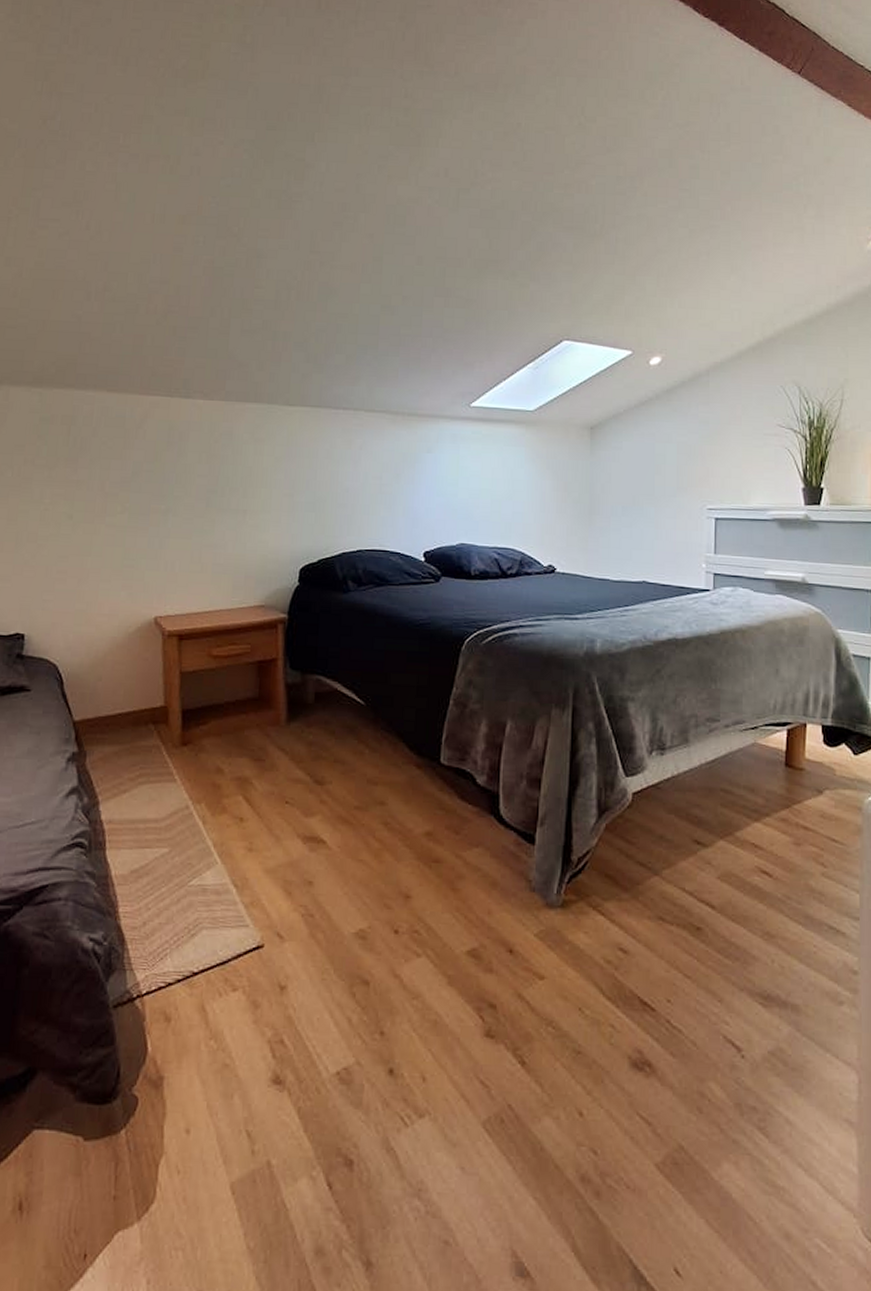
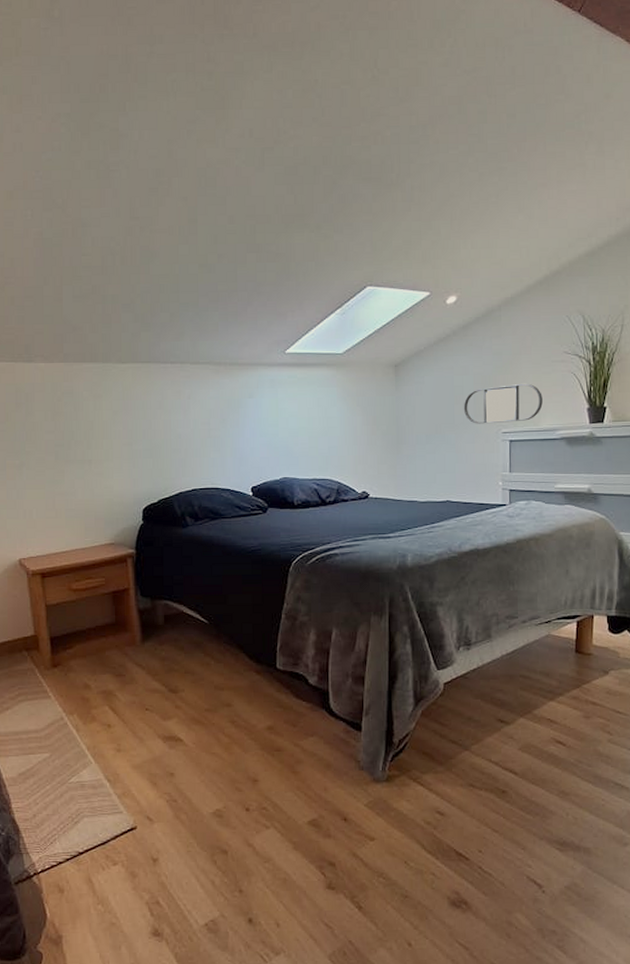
home mirror: none [664,456,753,498] -> present [463,383,543,424]

